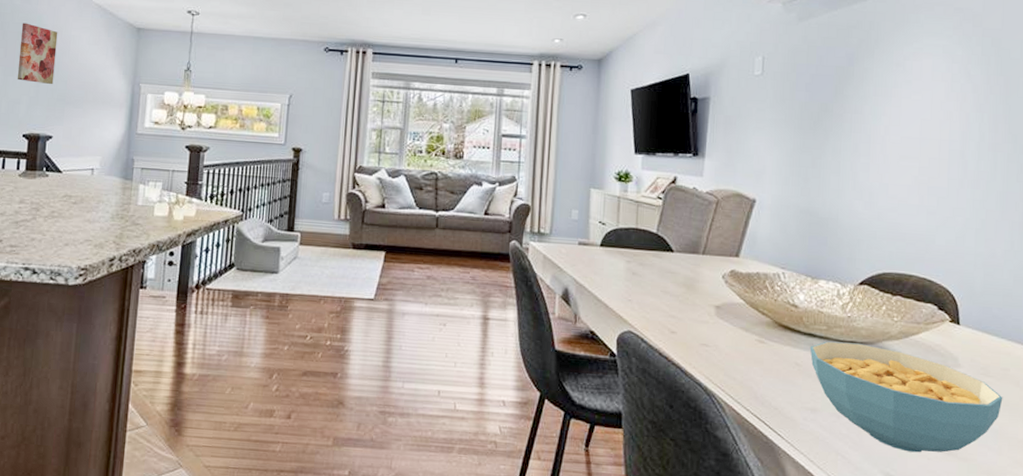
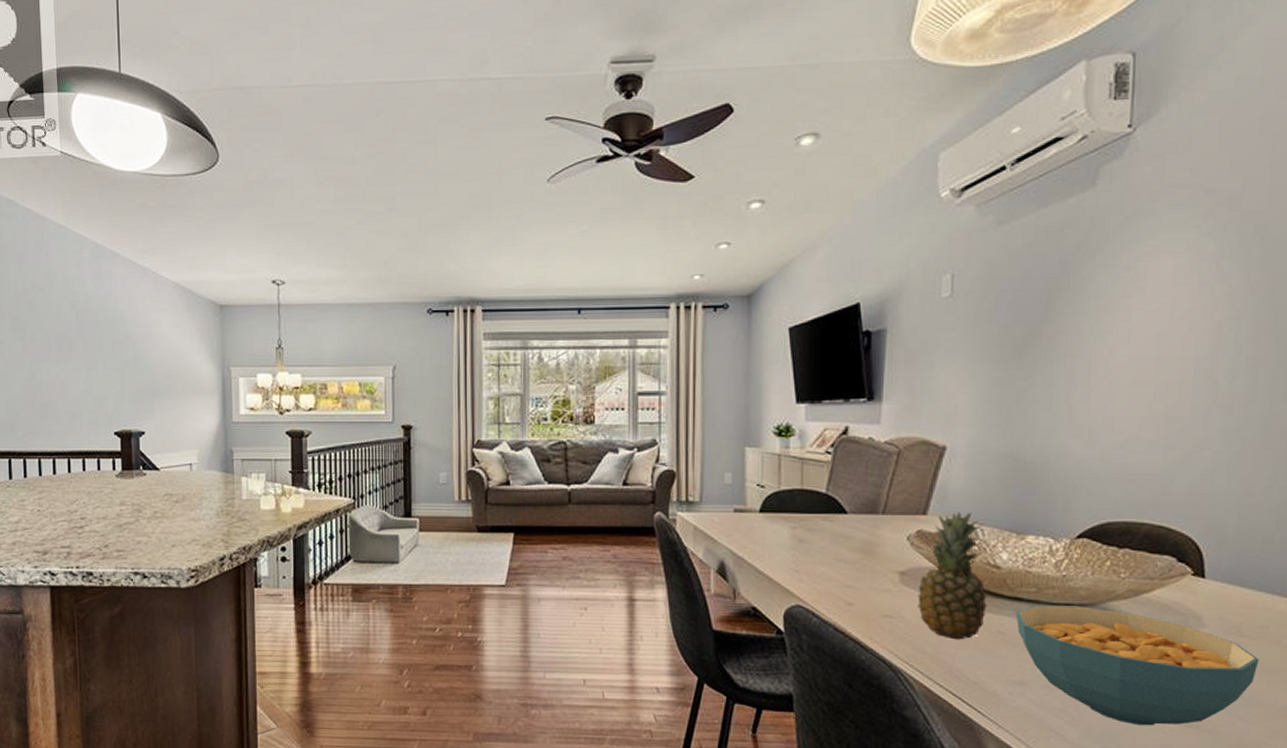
wall art: present [17,23,58,85] -> none [97,310,139,376]
fruit: none [729,256,787,369] -> present [917,512,987,640]

